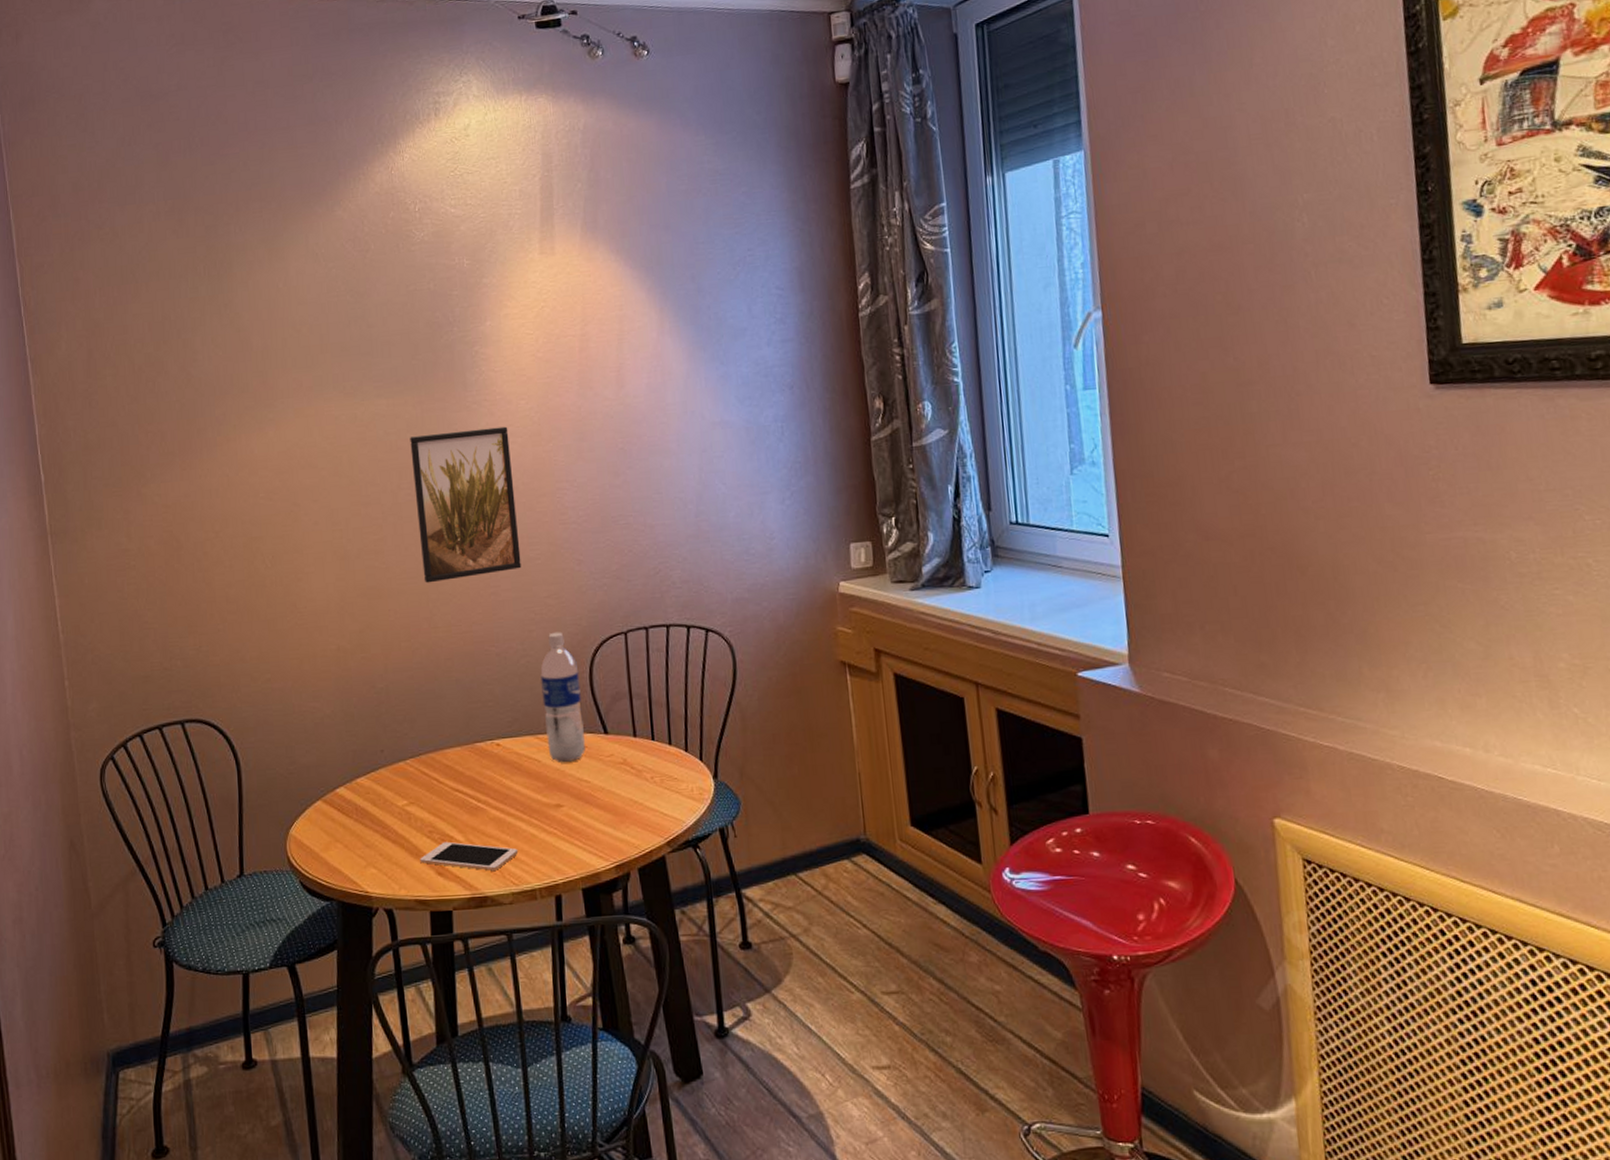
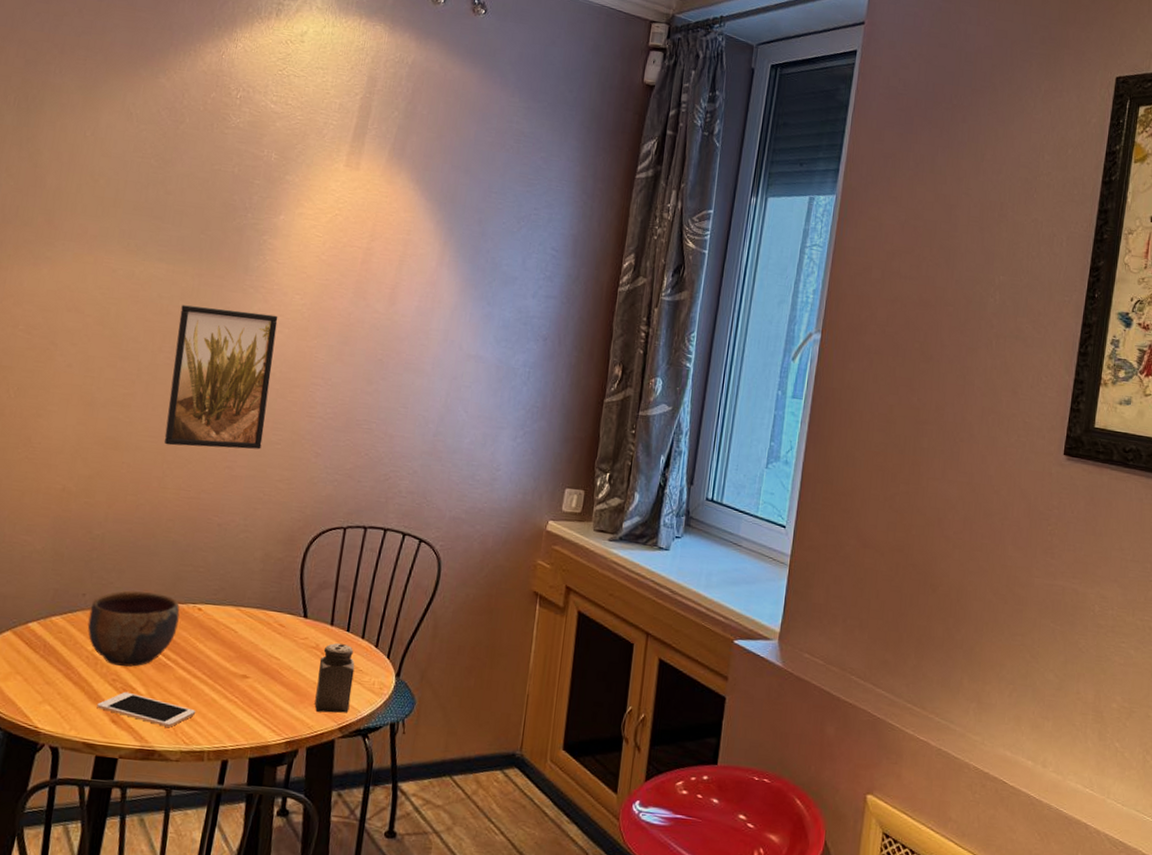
bowl: none [391,736,481,817] -> present [87,590,180,667]
water bottle: present [540,632,585,763] -> none [247,514,293,638]
salt shaker: none [630,754,673,829] -> present [314,643,355,713]

